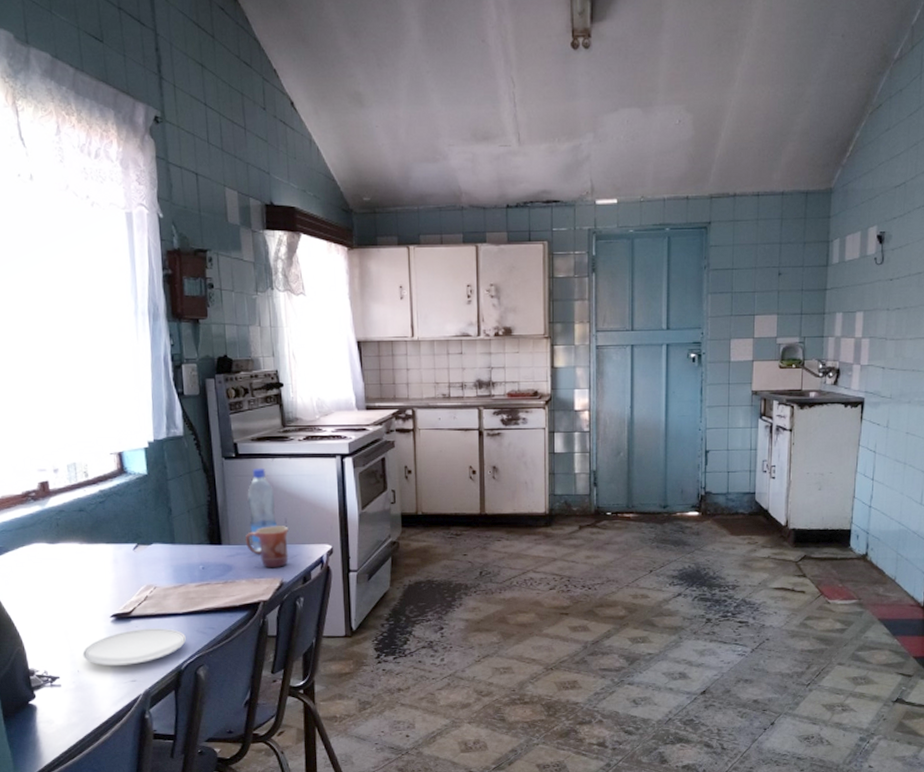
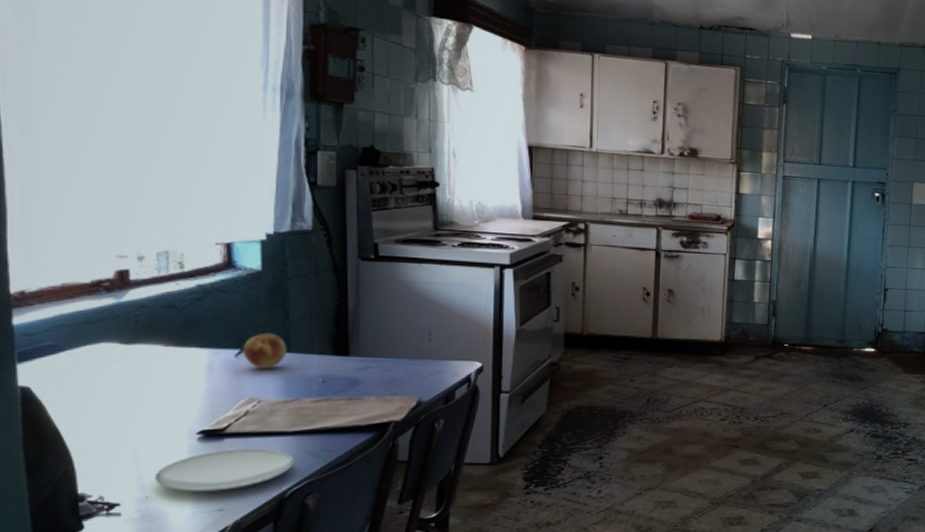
fruit: none [138,528,173,559] -> present [242,332,287,369]
mug: present [245,526,289,569] -> none [378,338,432,386]
bottle: present [247,467,277,550] -> none [385,272,419,364]

